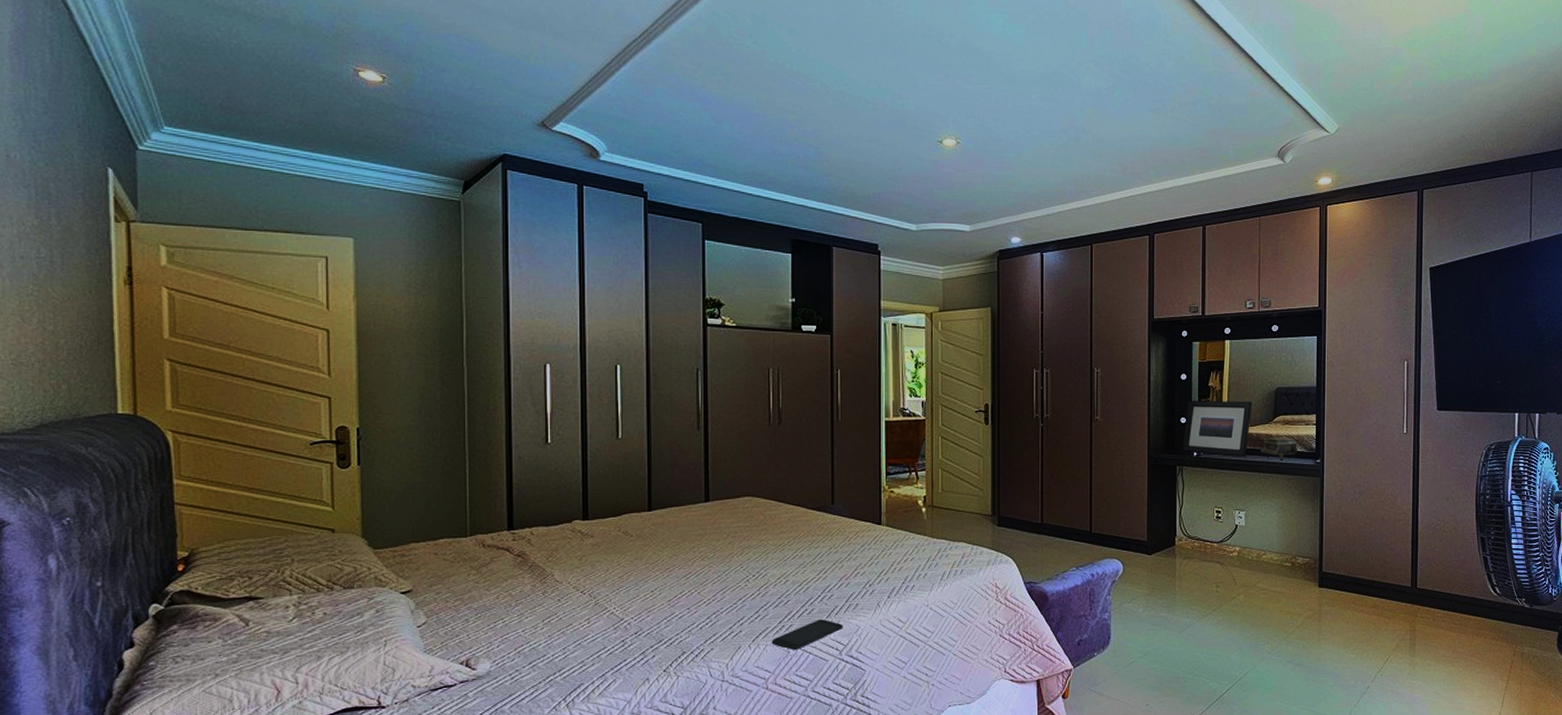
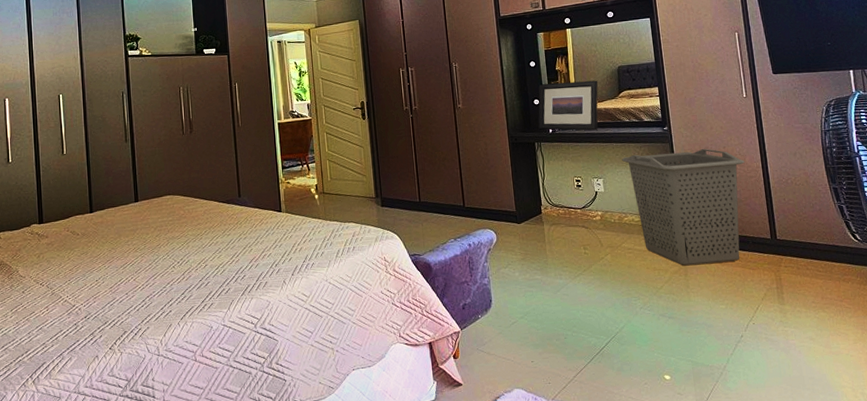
mobile phone: present [771,619,843,650] -> none [196,297,256,325]
jewelry box: present [1260,438,1297,461] -> none [610,109,645,131]
laundry basket: none [1268,485,1396,611] -> present [622,148,745,266]

